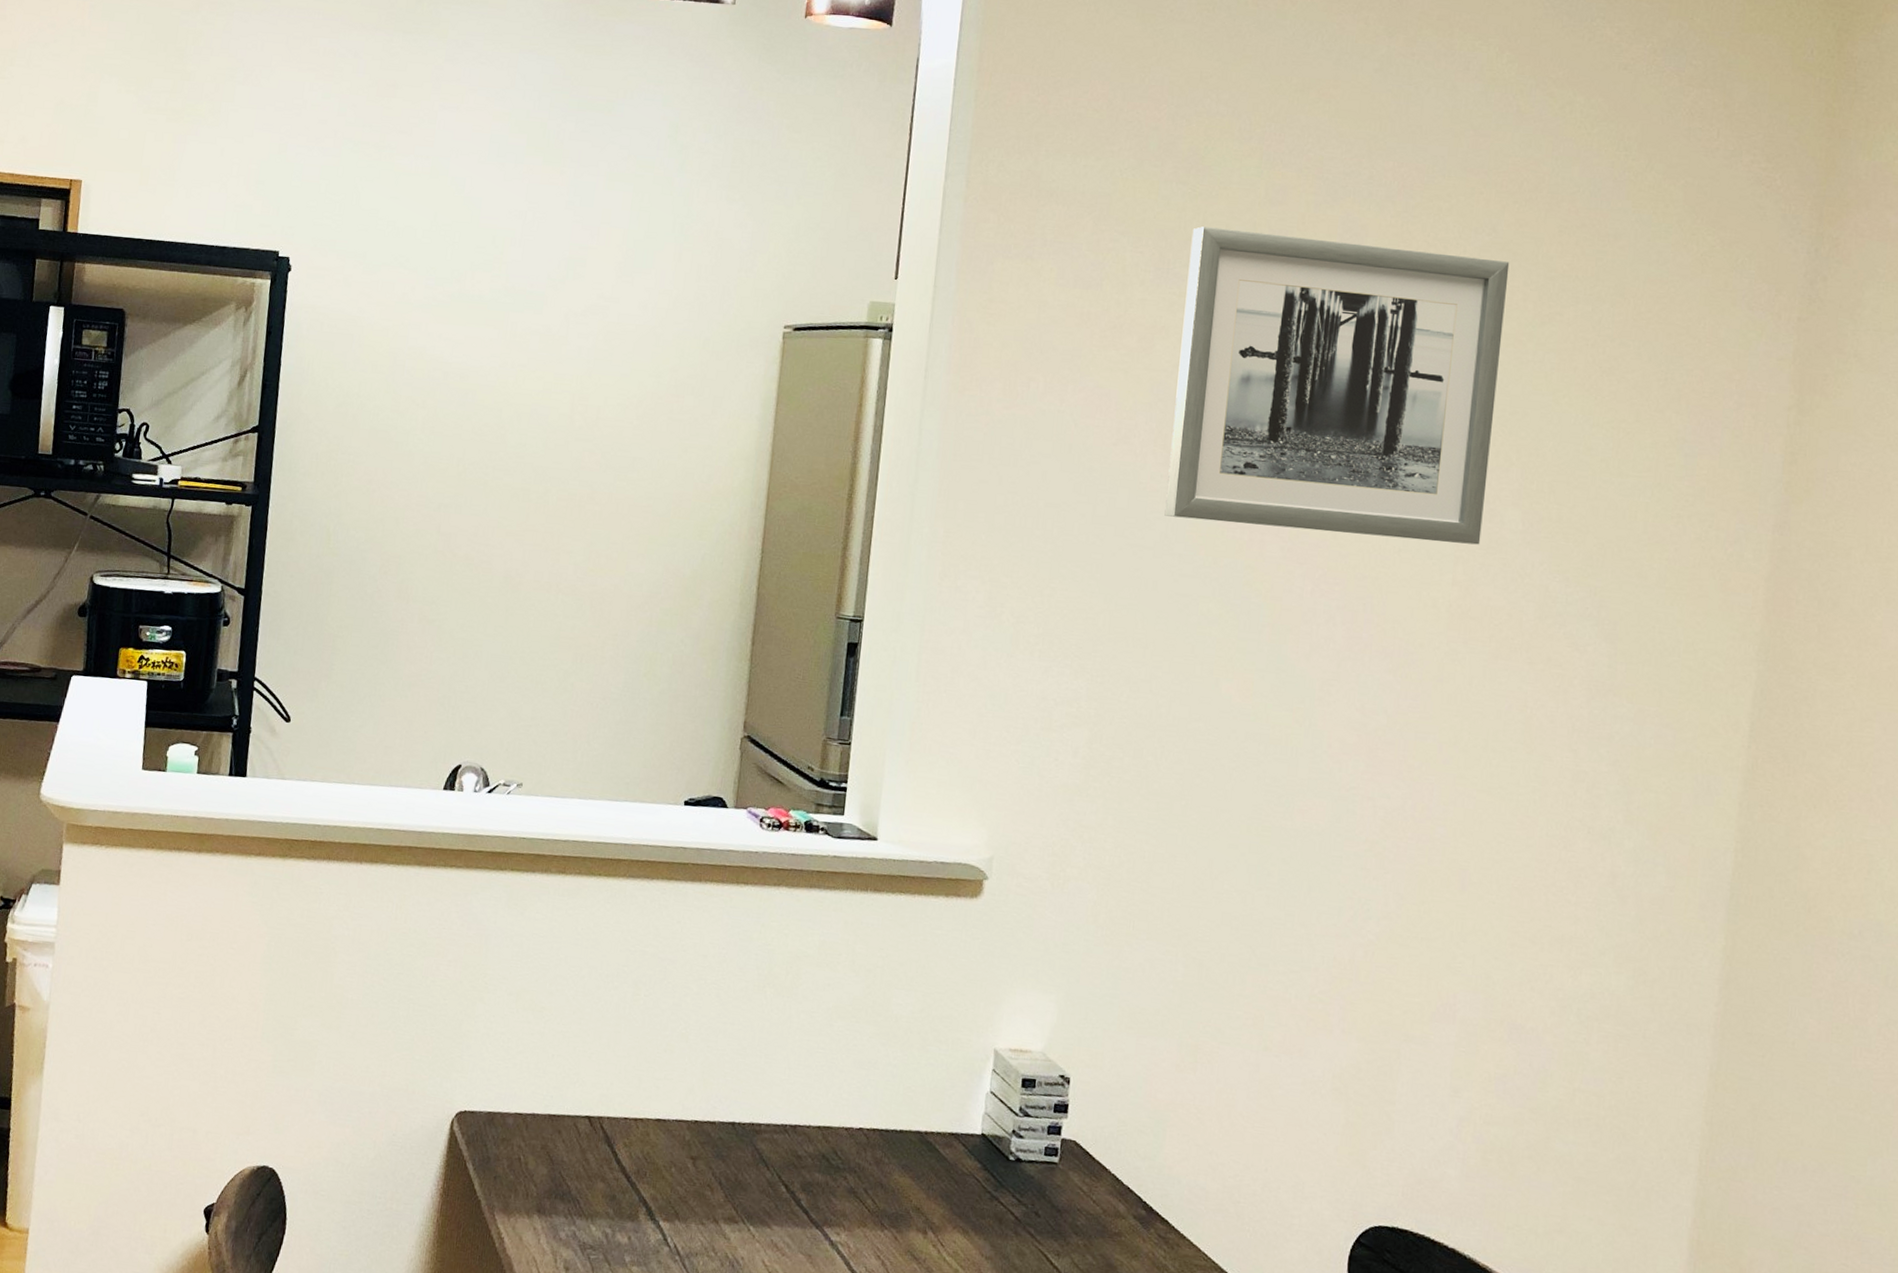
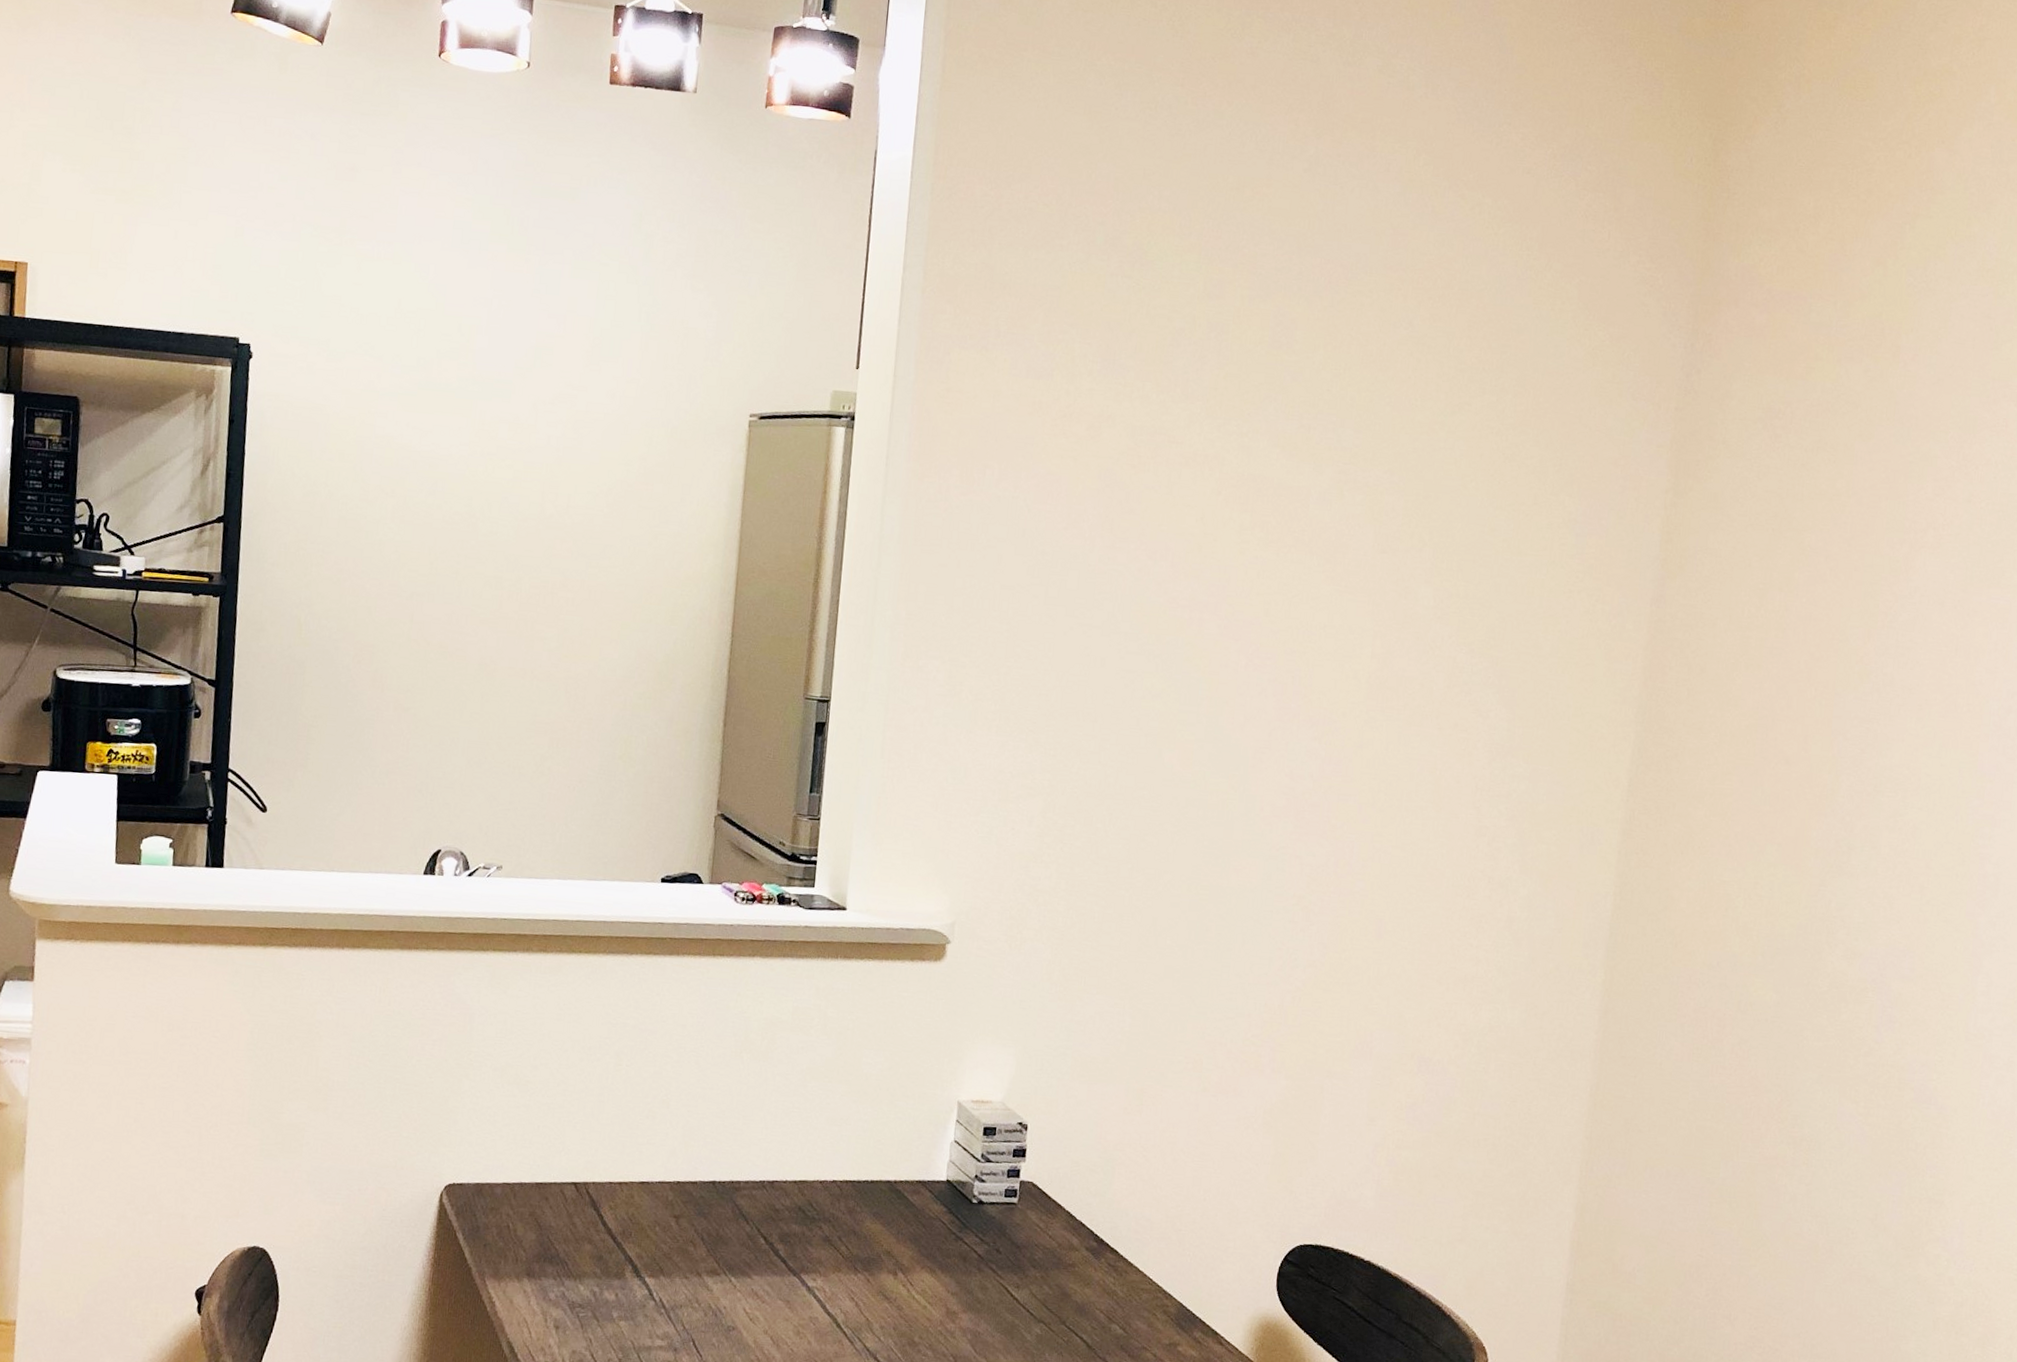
wall art: present [1164,226,1510,545] -> none [1111,319,1424,620]

